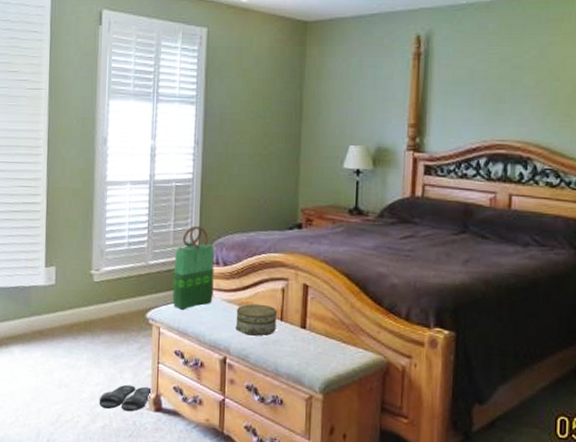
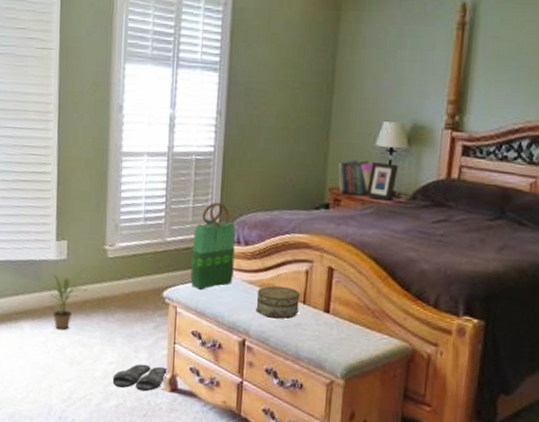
potted plant: none [37,292,75,354] -> present [47,268,88,330]
books: none [309,181,347,216] -> present [338,159,379,196]
picture frame: none [336,184,366,219] -> present [366,162,399,200]

